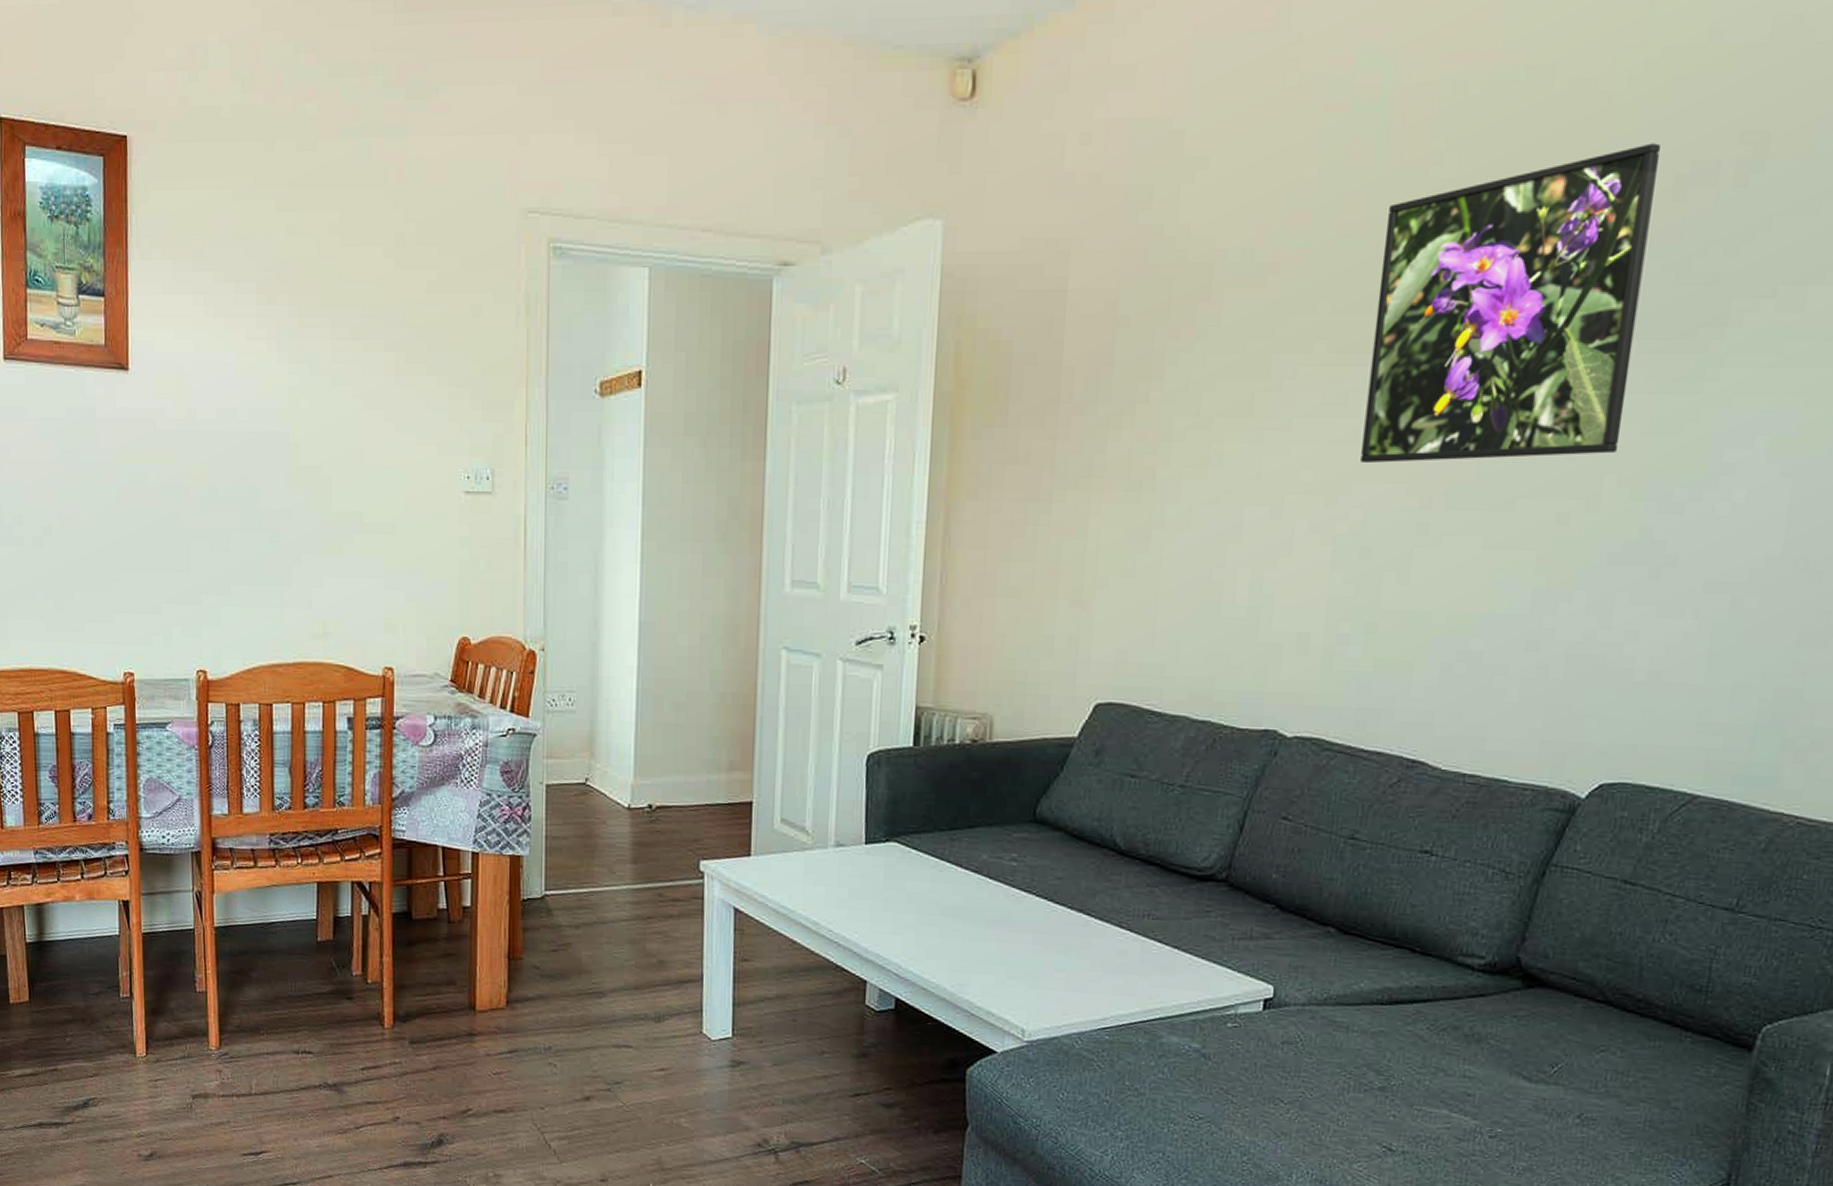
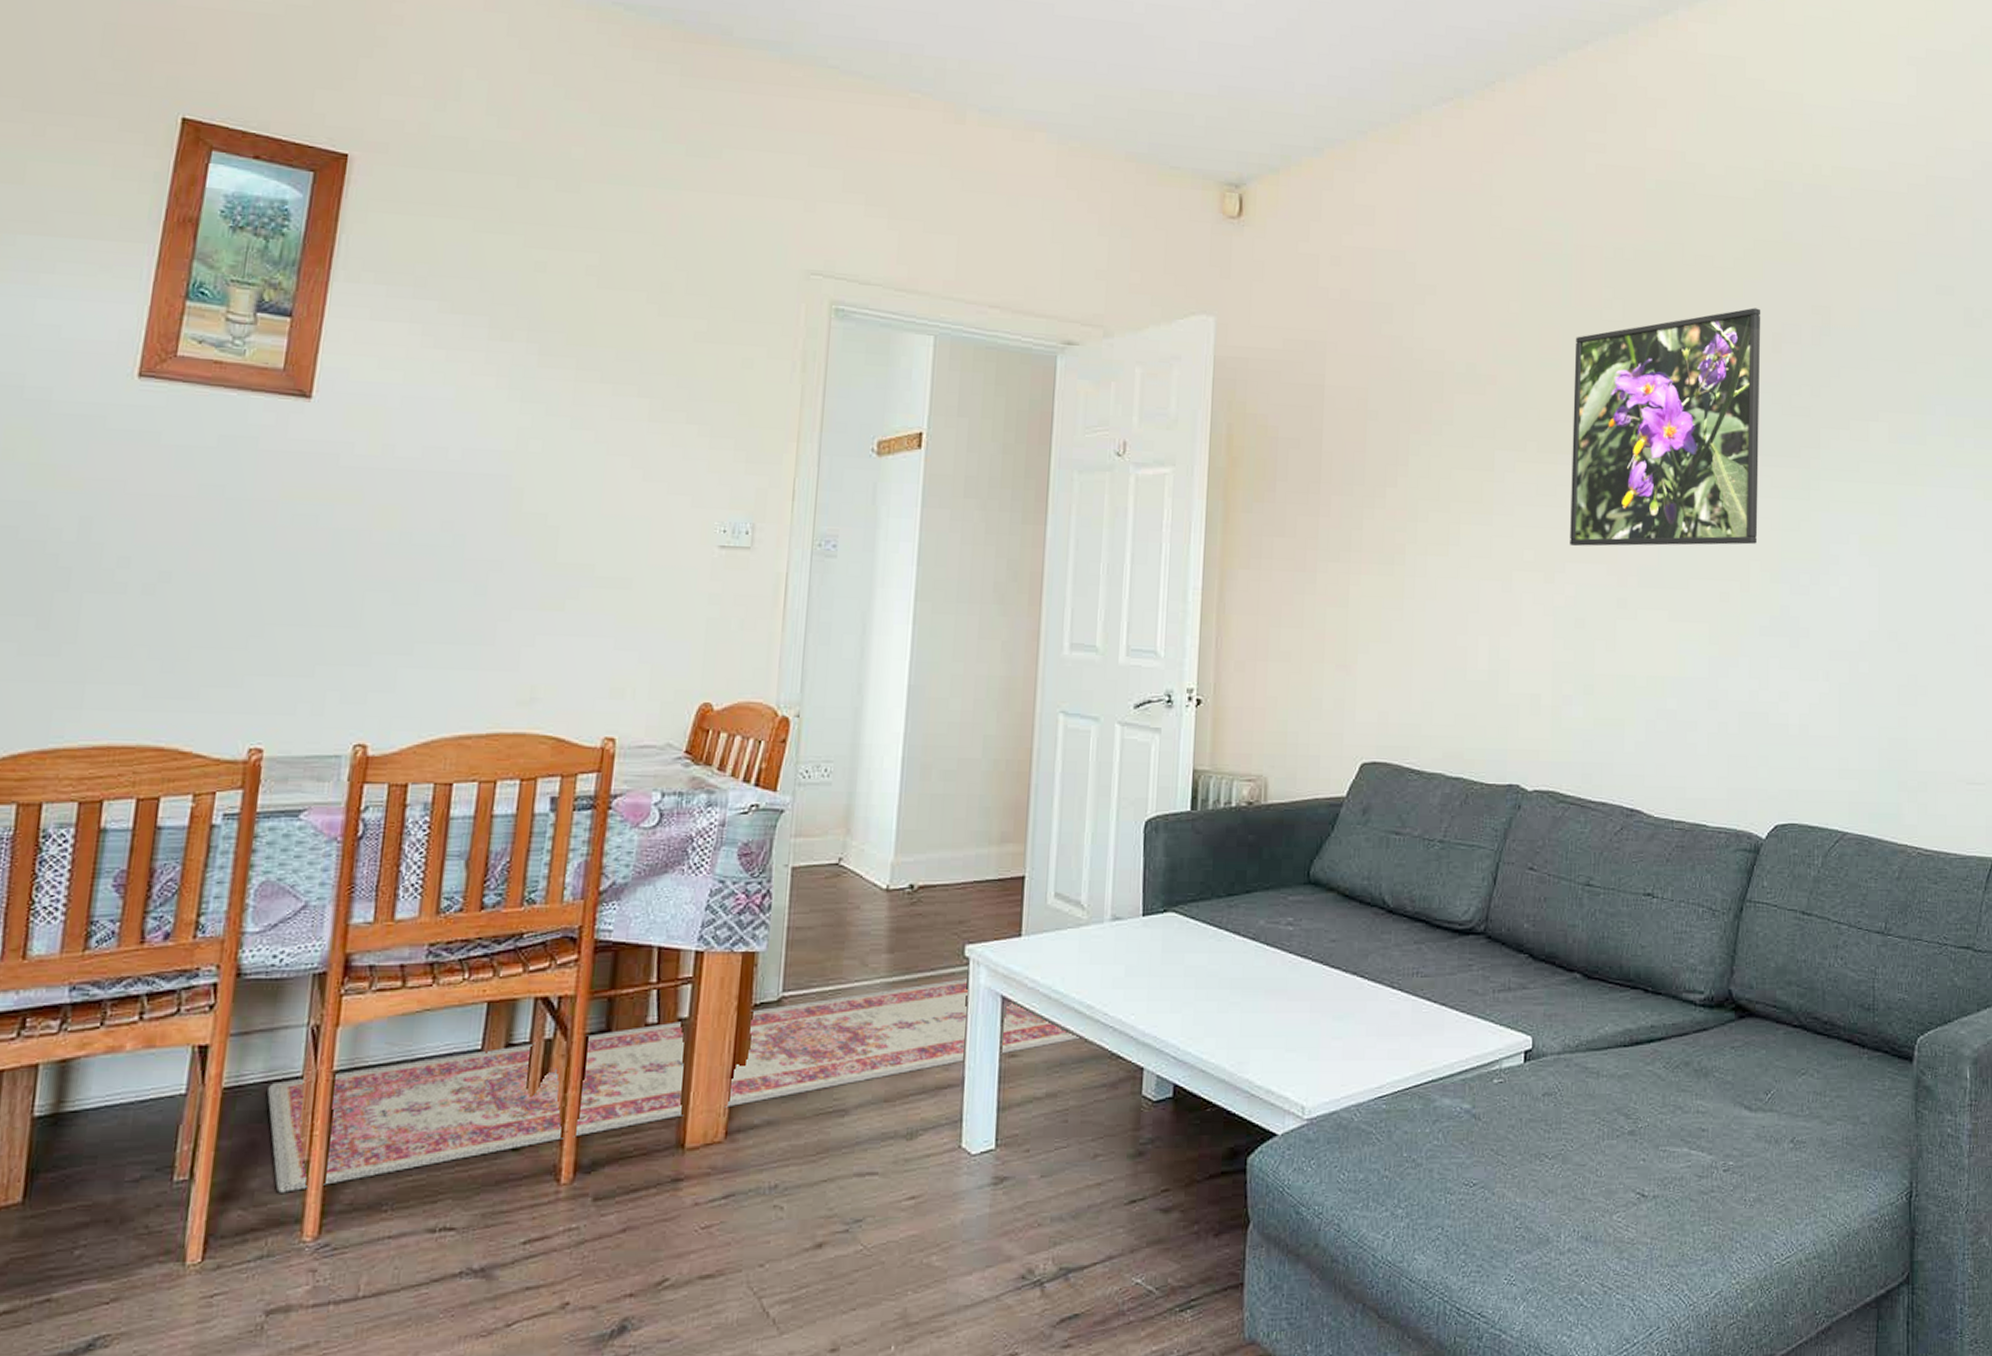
rug: none [172,890,806,1013] -> present [267,979,1079,1193]

